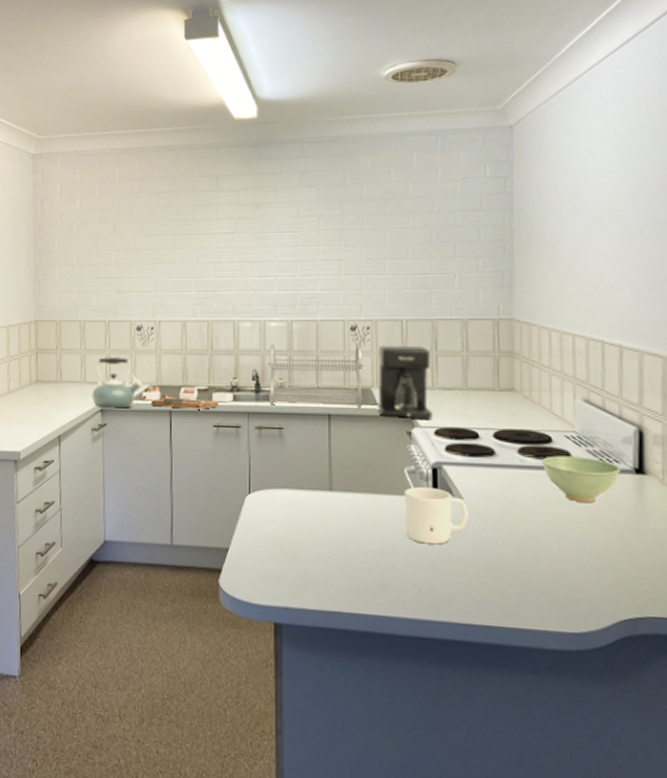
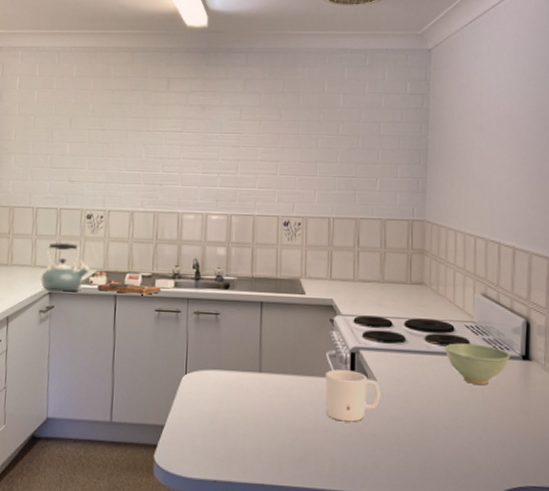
dish rack: present [268,344,364,408] -> none [206,235,294,297]
coffee maker: present [377,345,433,419] -> none [304,240,353,308]

